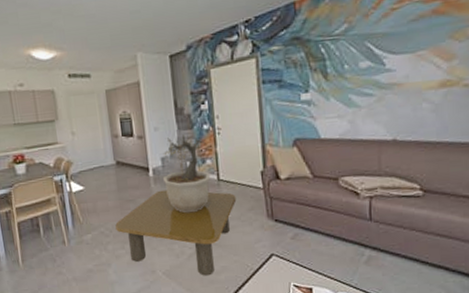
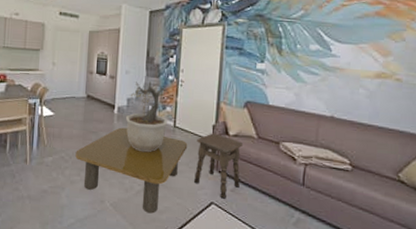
side table: none [245,179,300,249] -> present [194,133,244,199]

